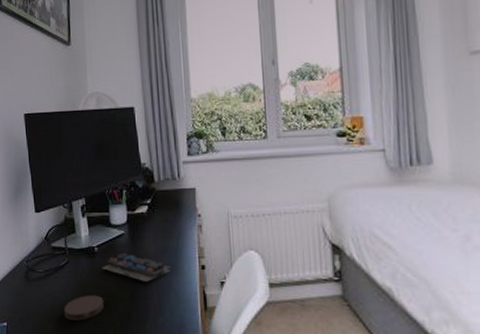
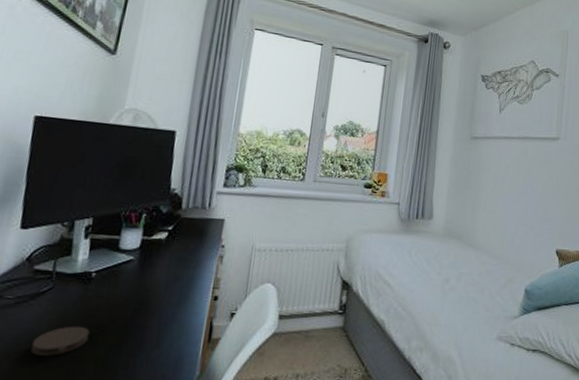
computer keyboard: present [102,252,171,282] -> none [96,280,180,312]

